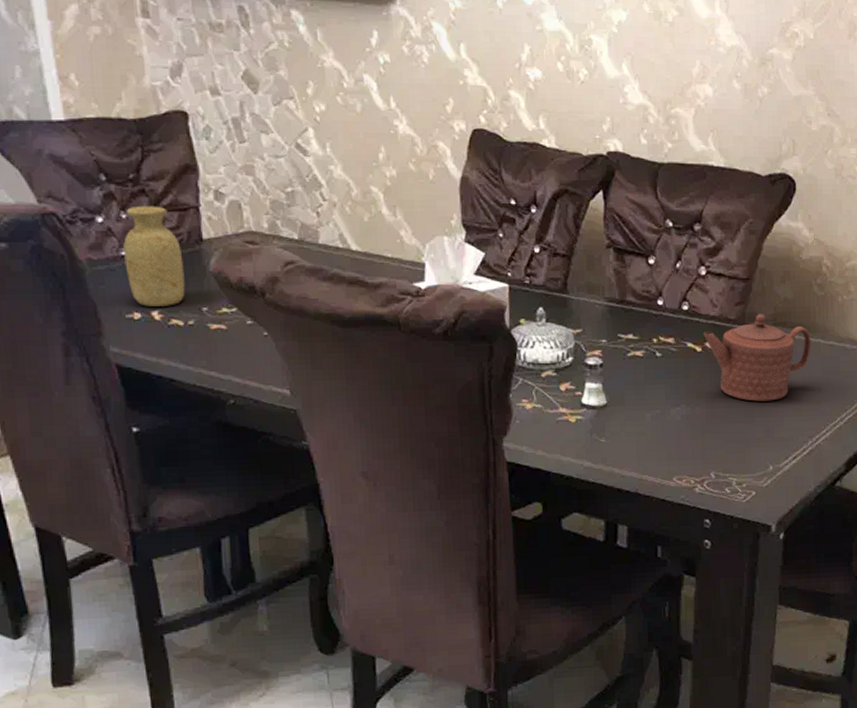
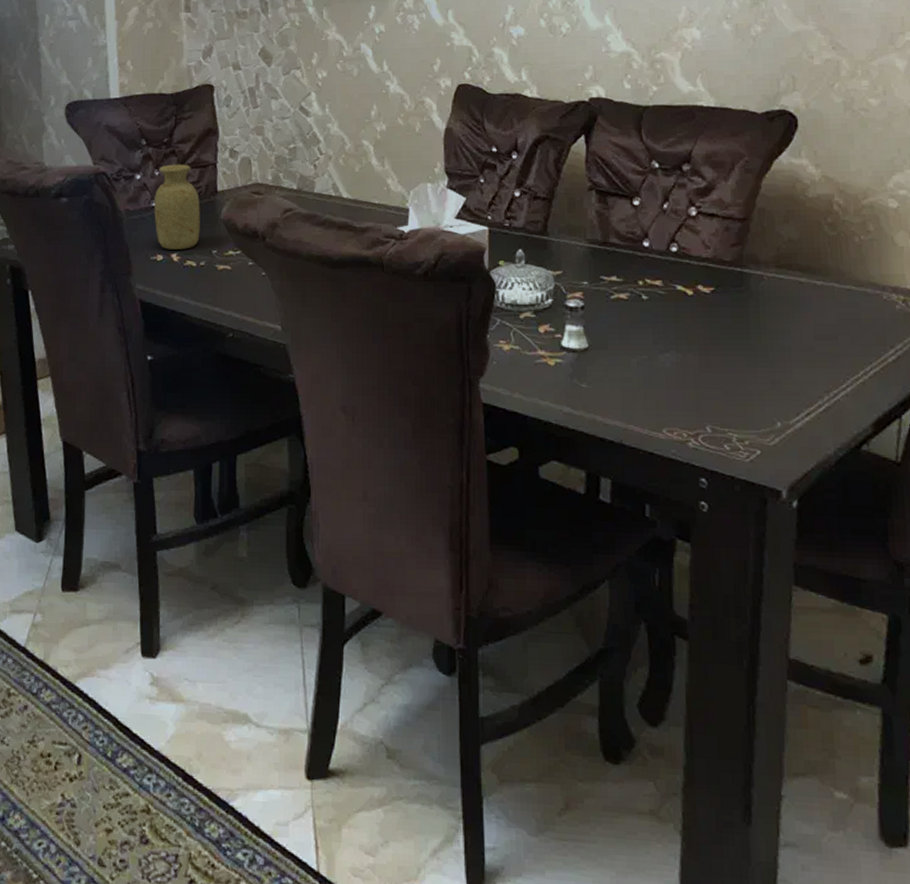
teapot: present [703,314,811,402] -> none [695,256,823,350]

